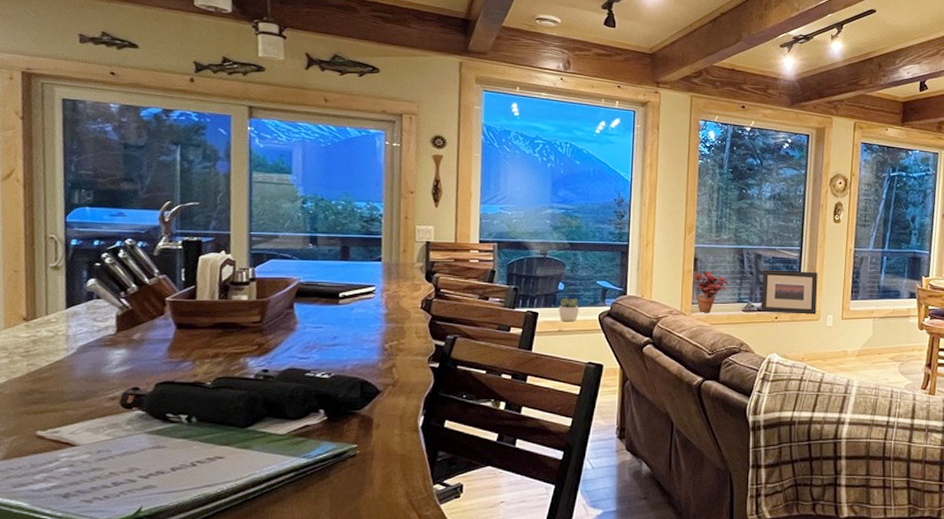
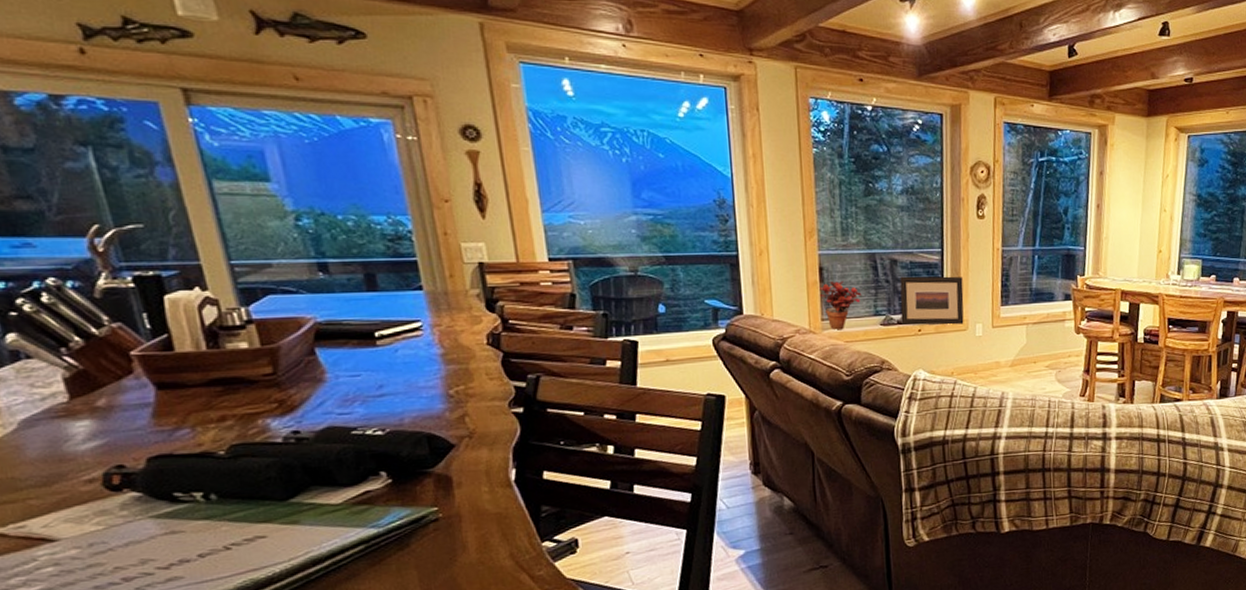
succulent plant: present [559,297,579,322] -> none [662,321,688,350]

